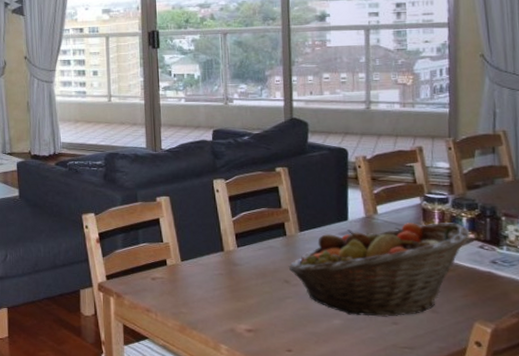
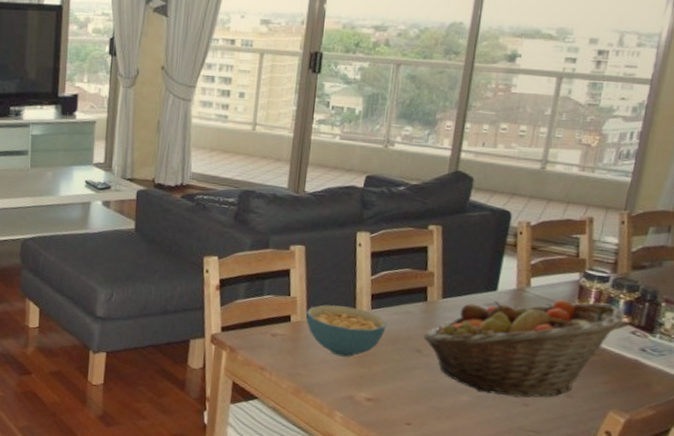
cereal bowl: none [180,247,254,293] -> present [306,304,387,357]

